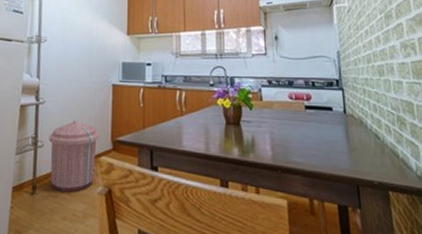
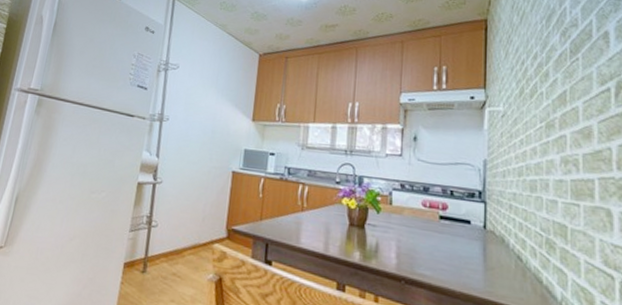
trash can: present [49,120,99,192] -> none [161,203,214,276]

